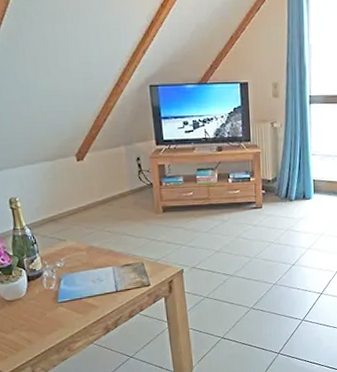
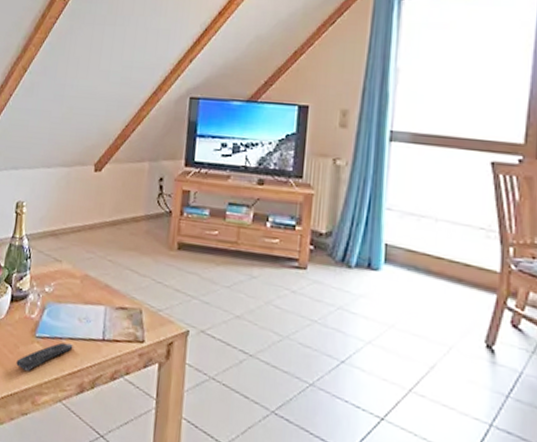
remote control: none [46,301,93,330] -> present [16,342,74,372]

